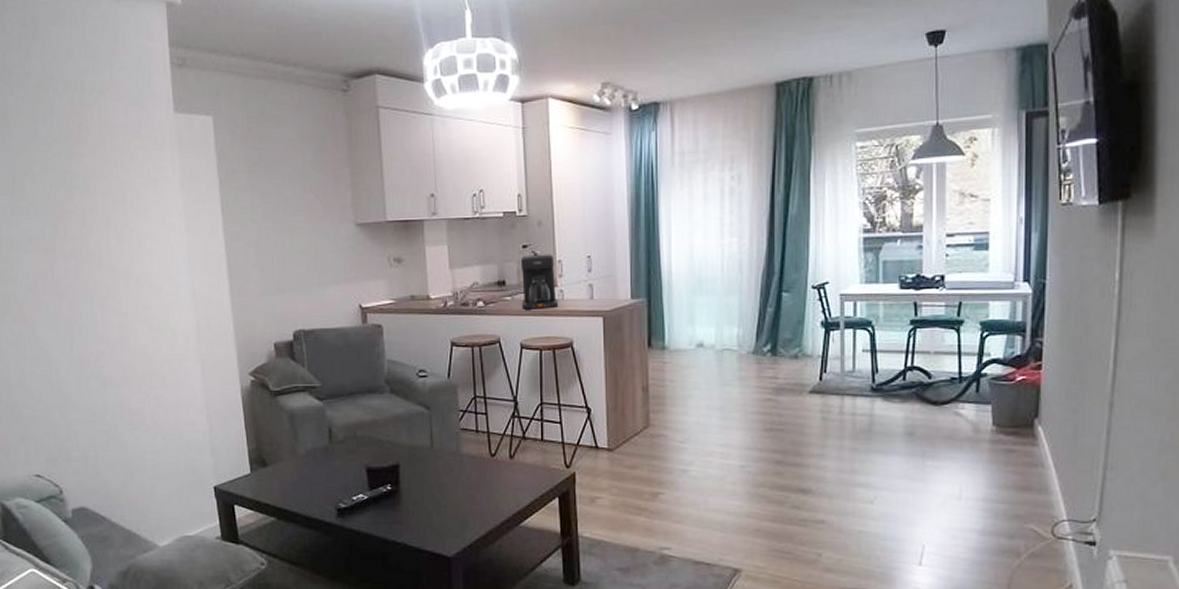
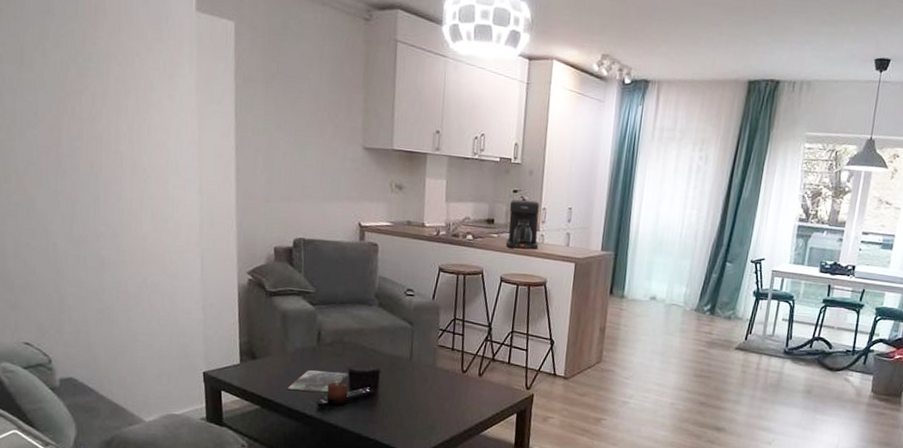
magazine: none [302,471,367,497] -> present [287,370,350,393]
candle: none [345,480,368,511] -> present [327,380,348,407]

